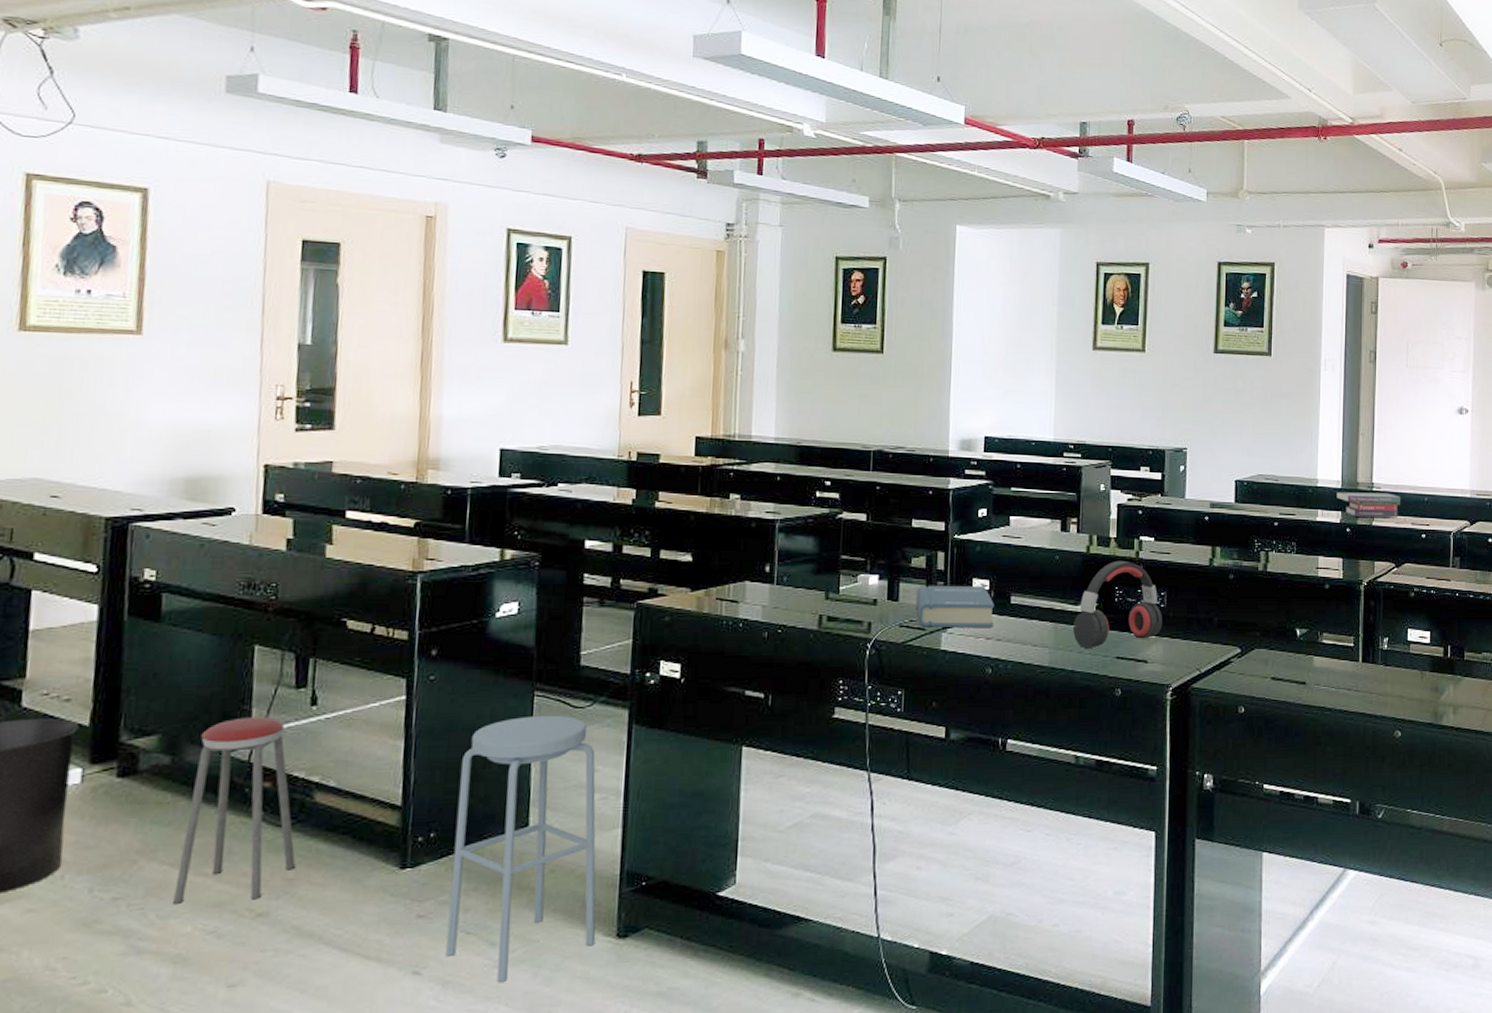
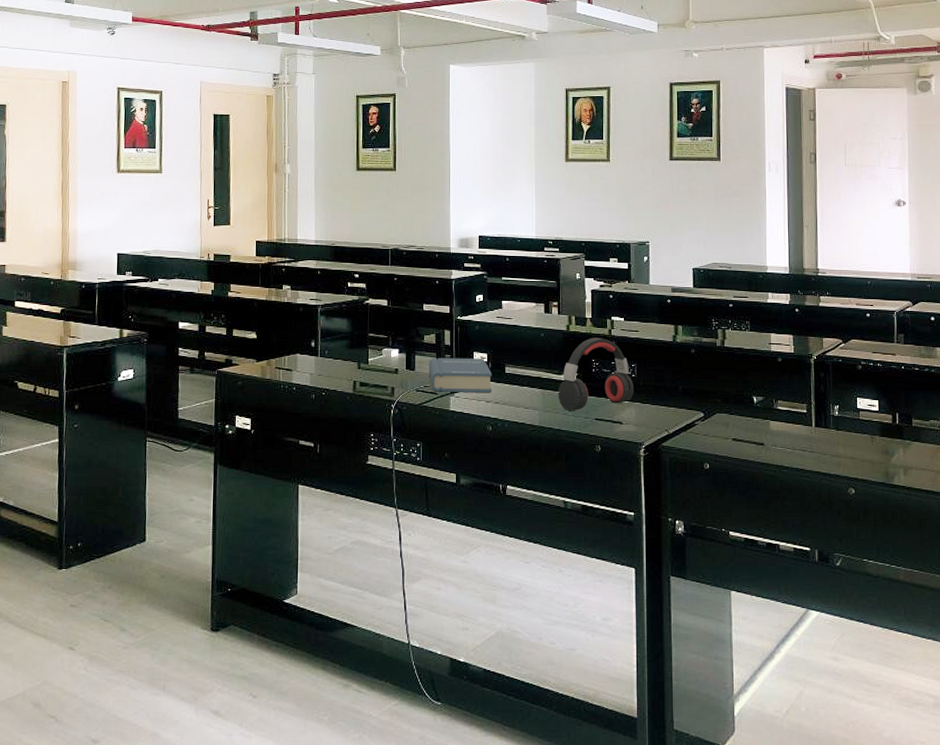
stool: present [446,715,596,982] -> none [91,456,196,659]
books: present [1336,492,1401,517] -> none [785,277,846,299]

